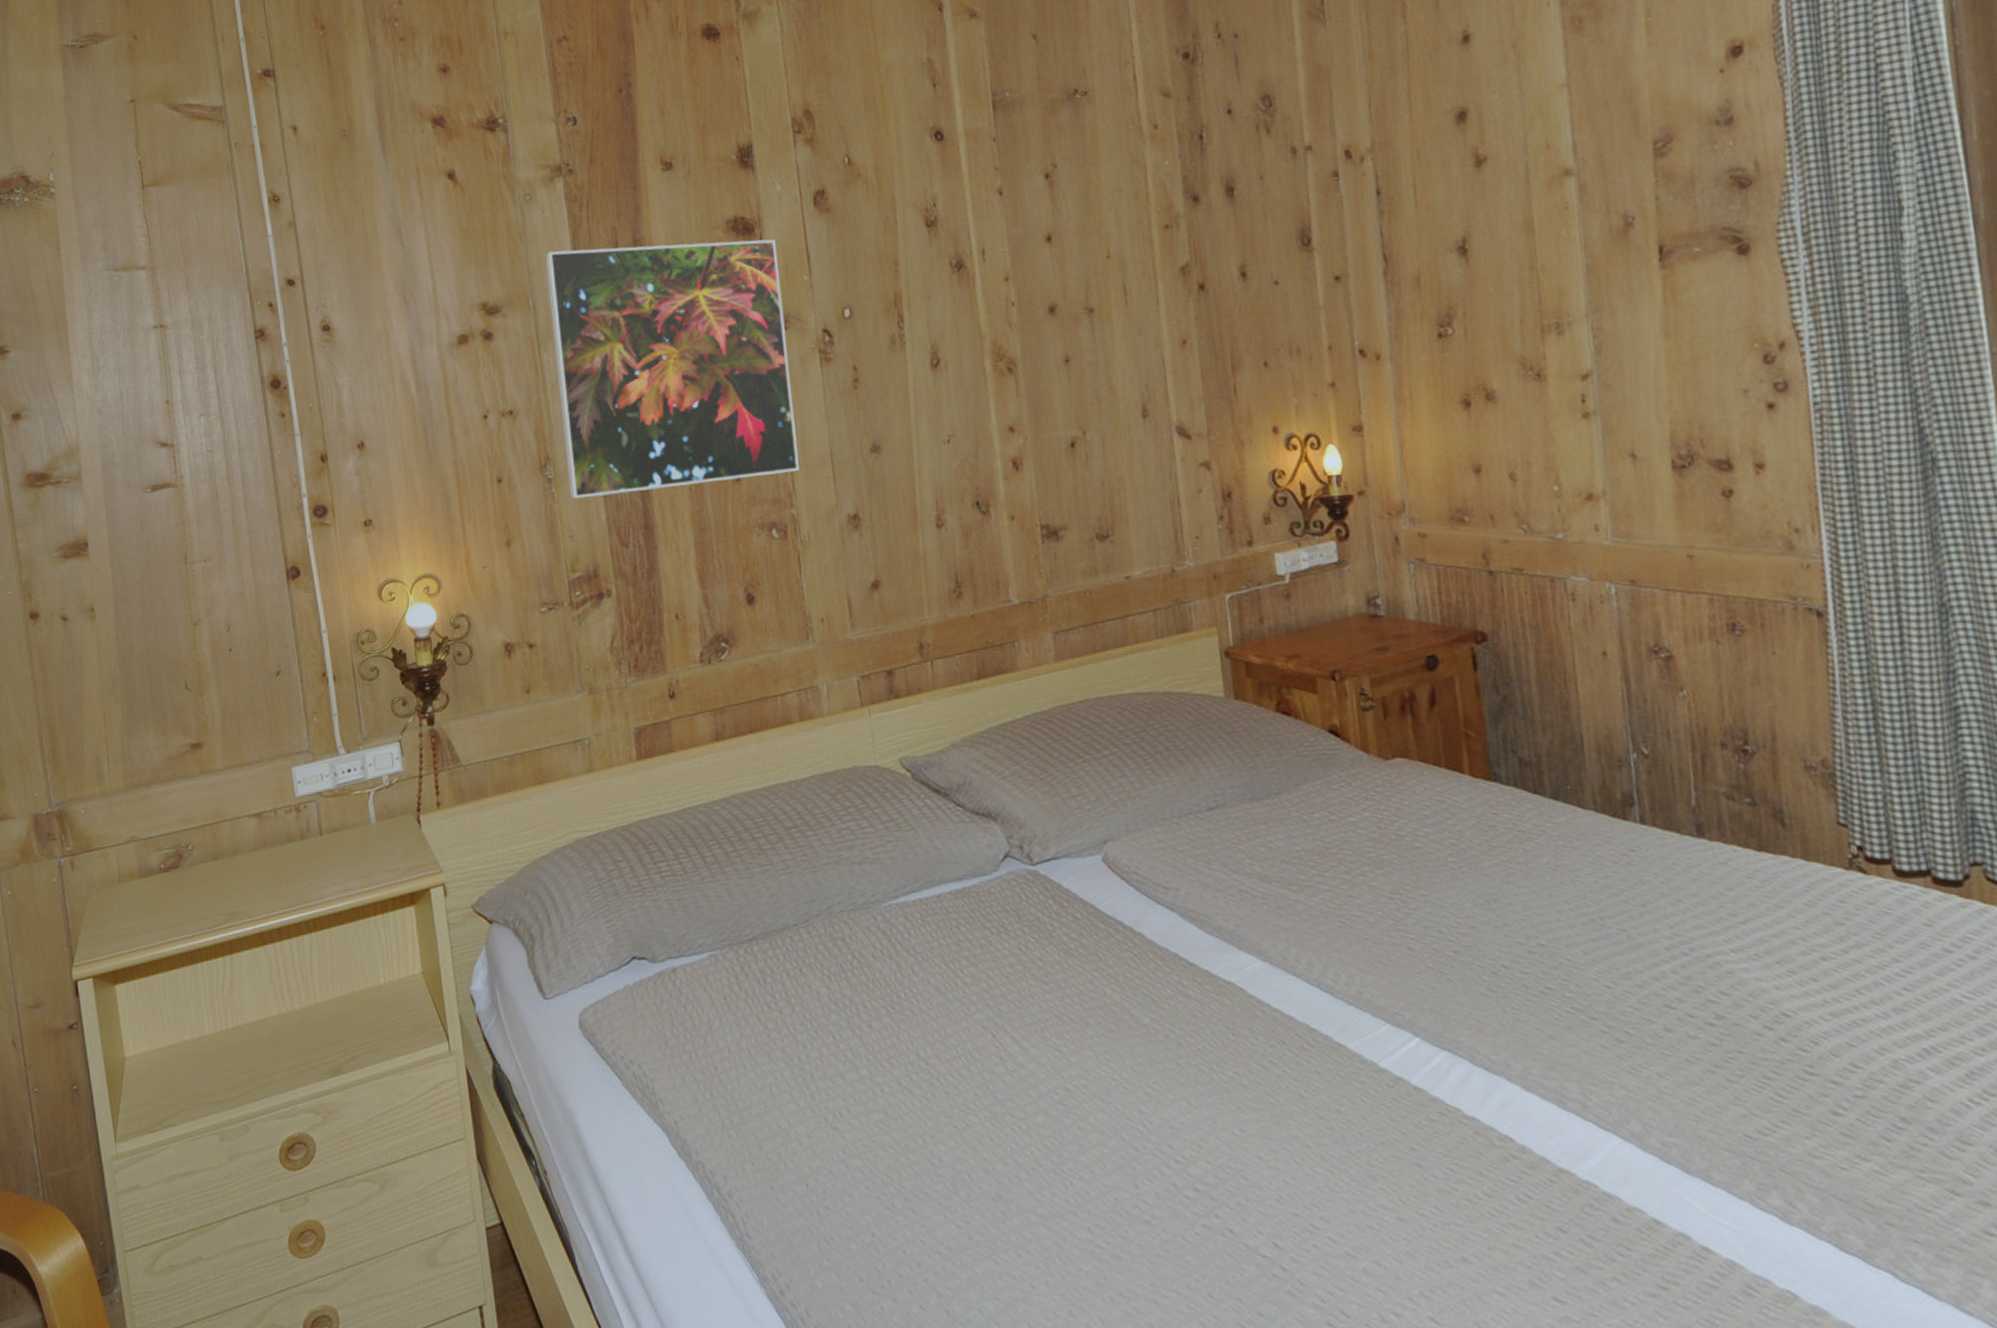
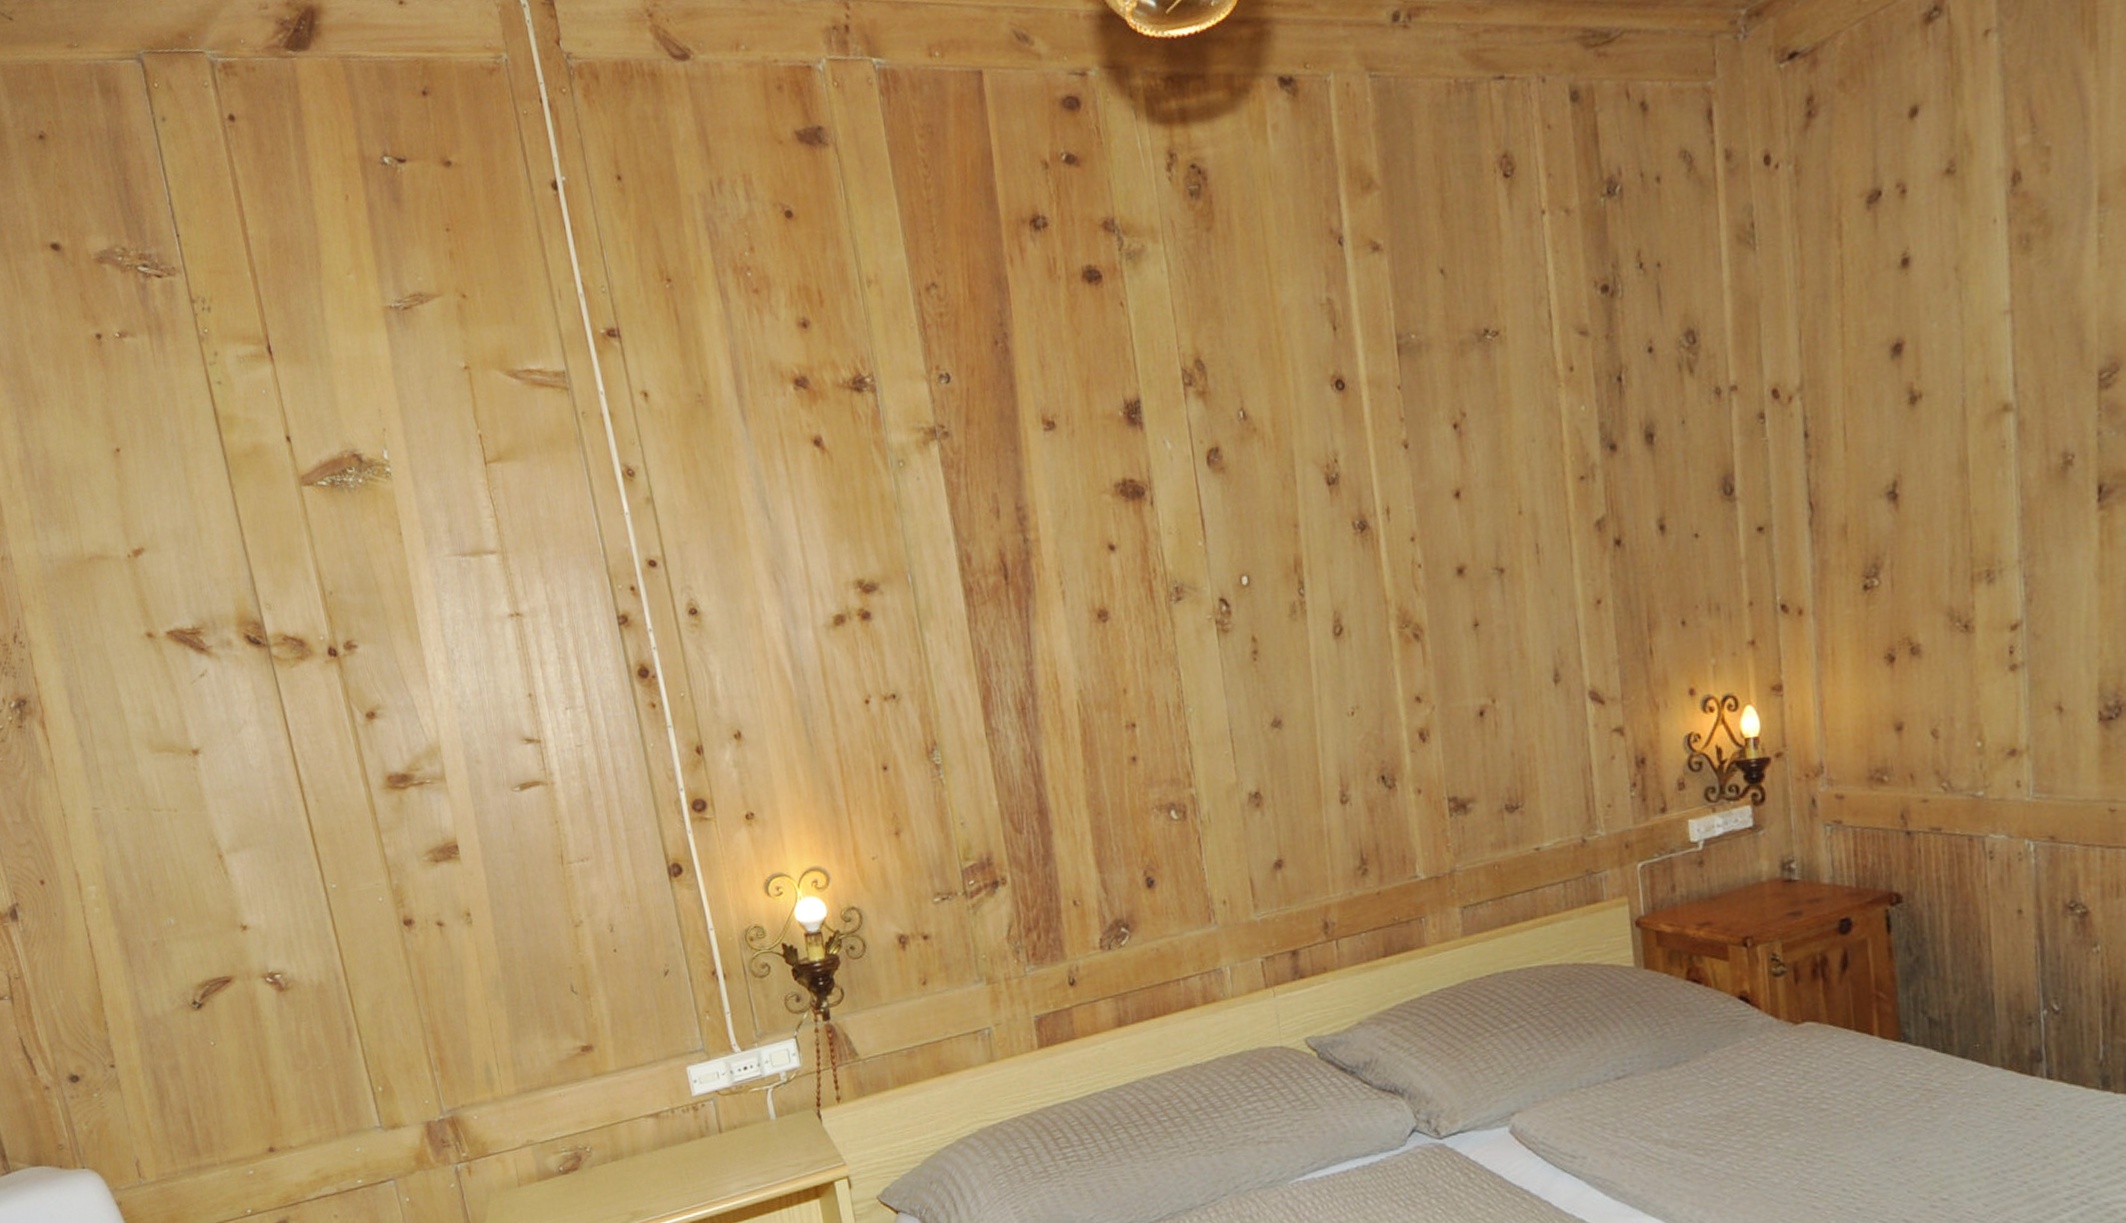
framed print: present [545,239,799,499] -> none [922,503,1198,785]

